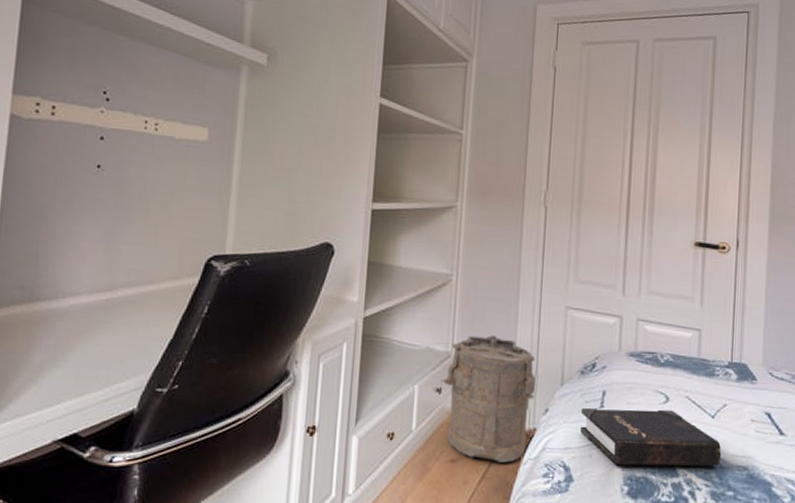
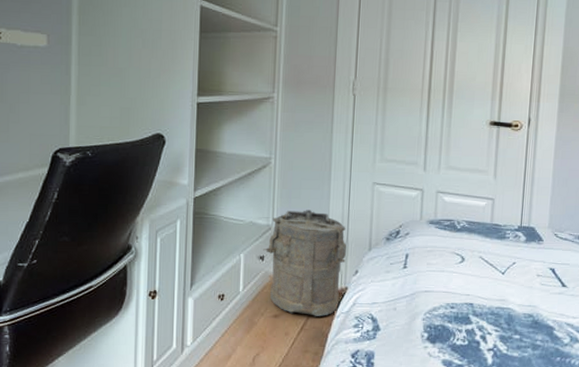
hardback book: present [581,407,722,467] -> none [386,268,510,316]

